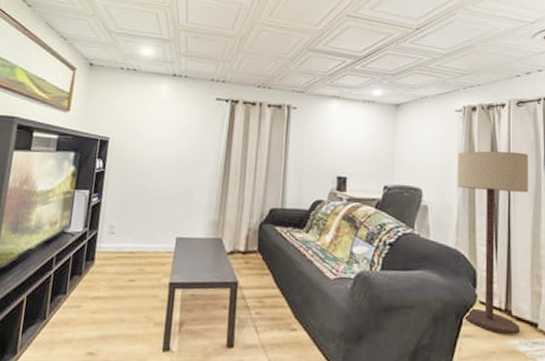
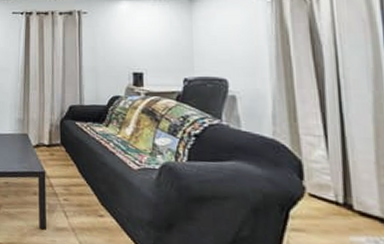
floor lamp: present [456,150,529,335] -> none [267,32,367,232]

